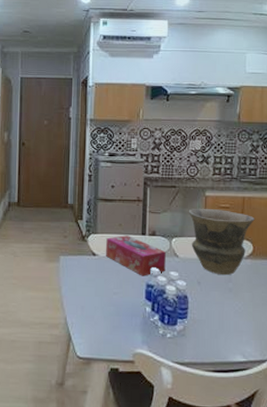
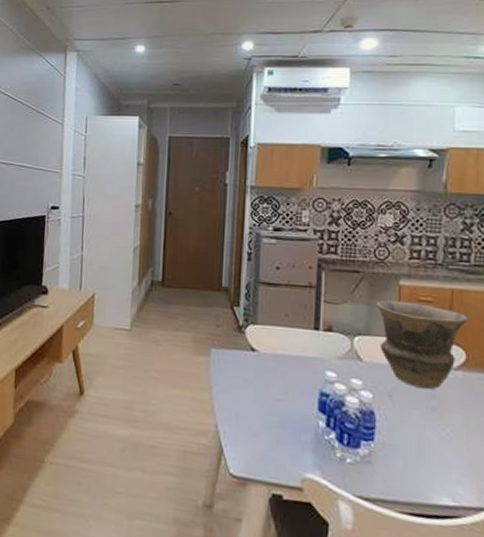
tissue box: present [106,235,167,276] -> none [268,328,347,382]

